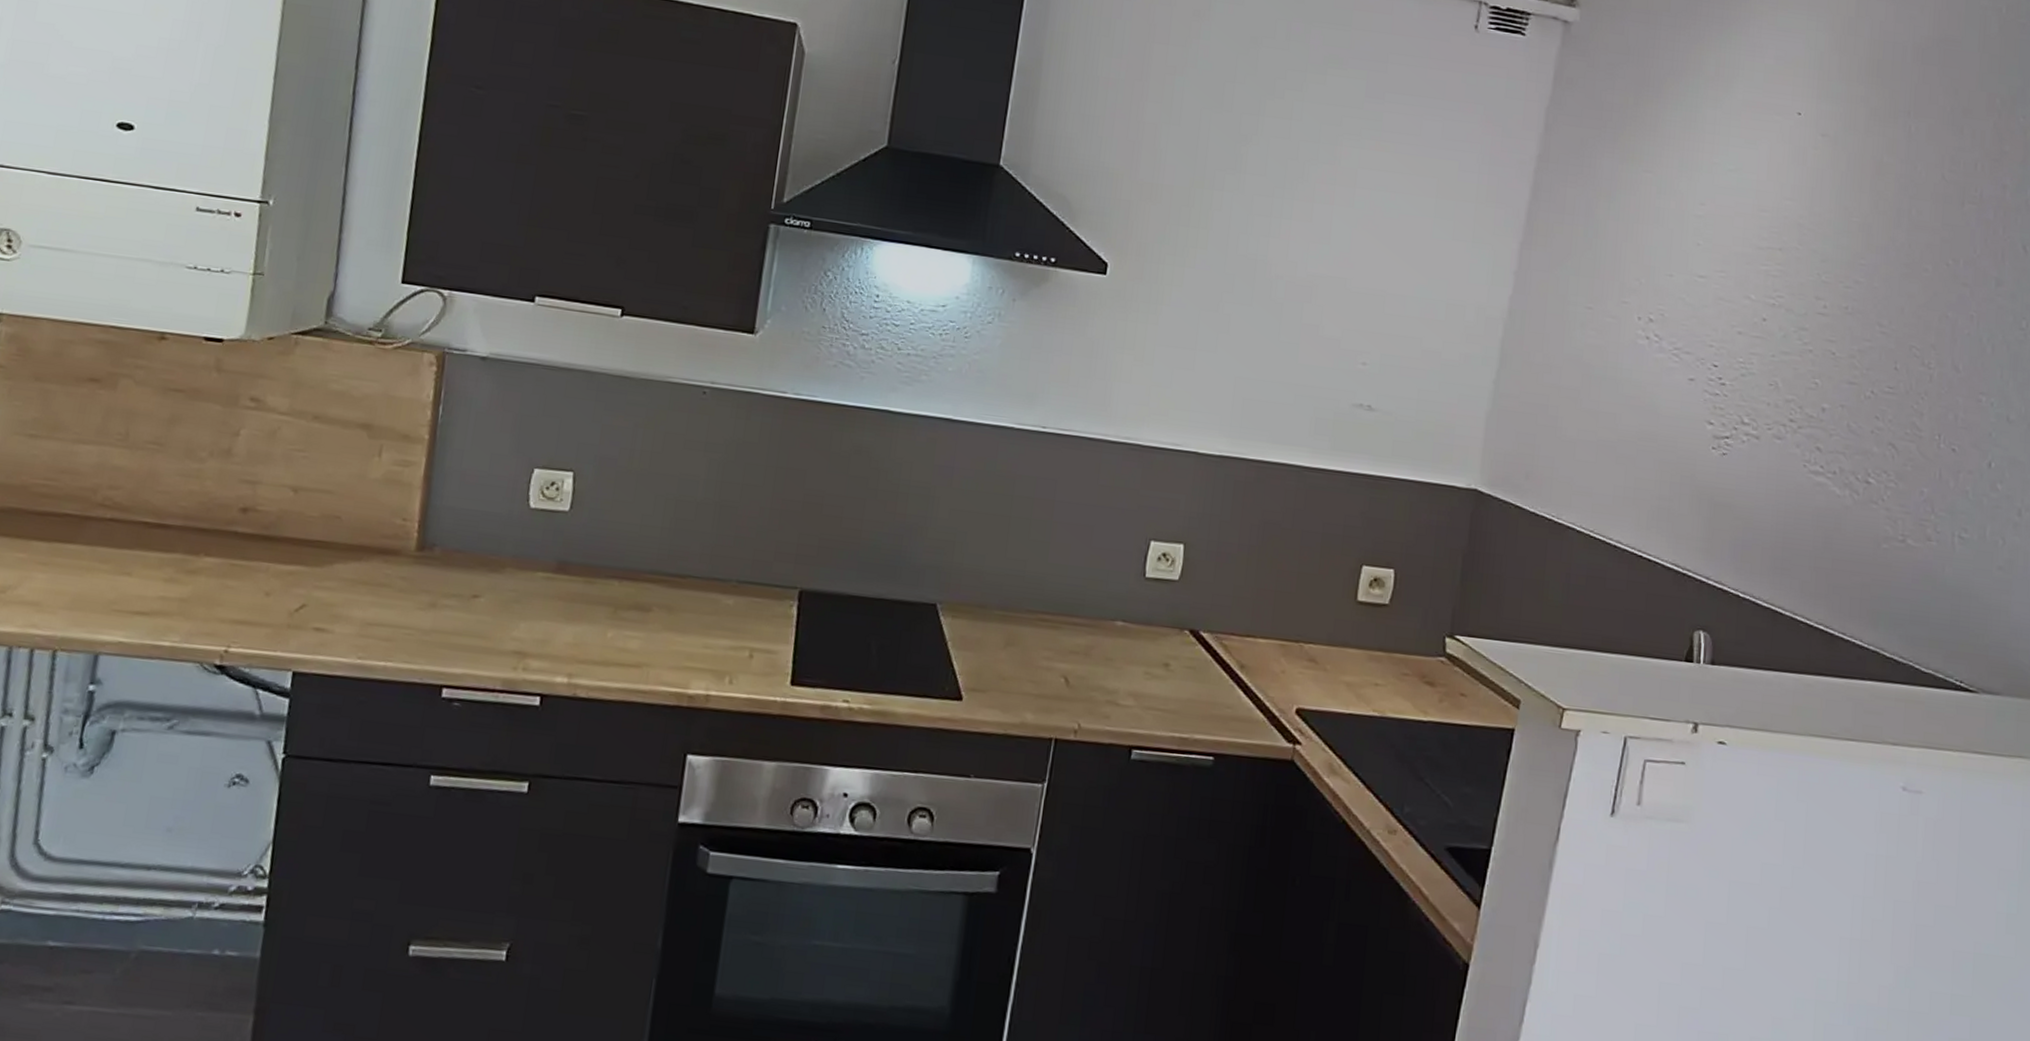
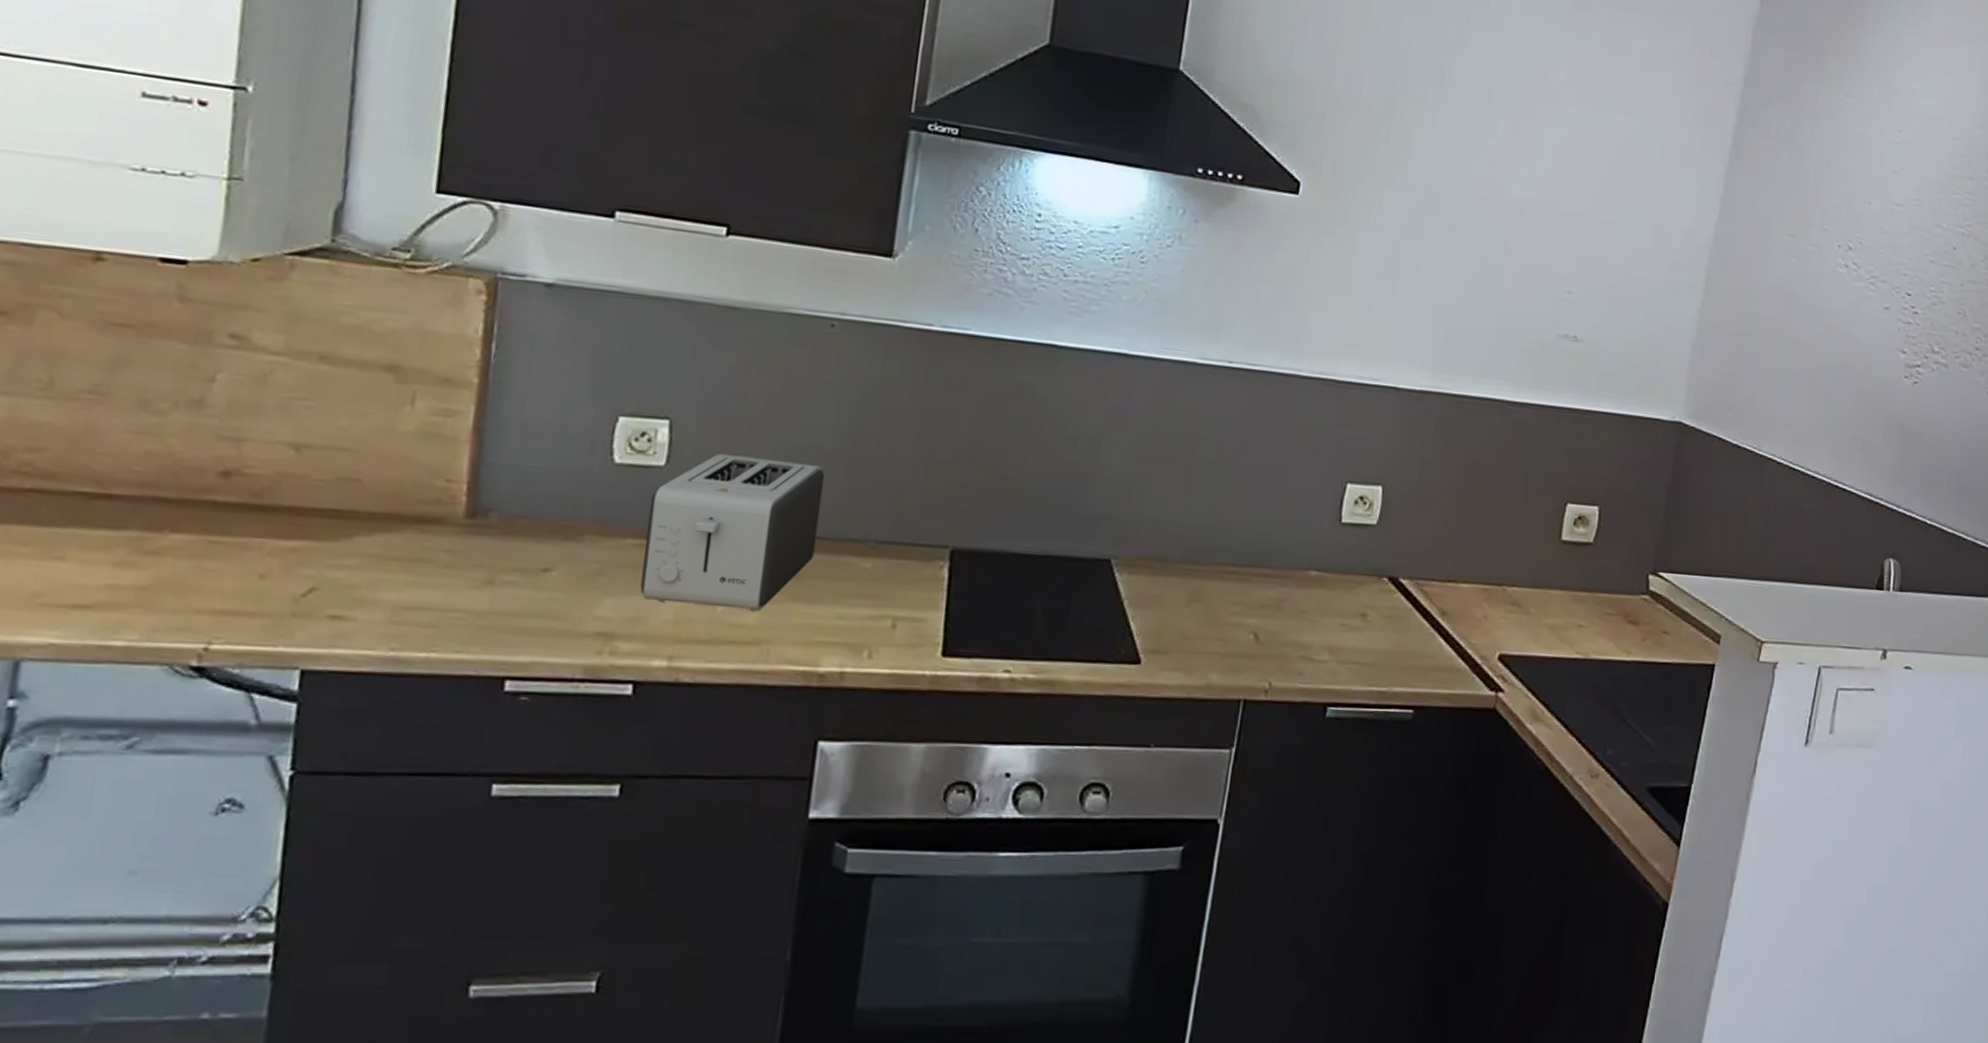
toaster: none [548,502,696,639] -> present [640,454,825,612]

